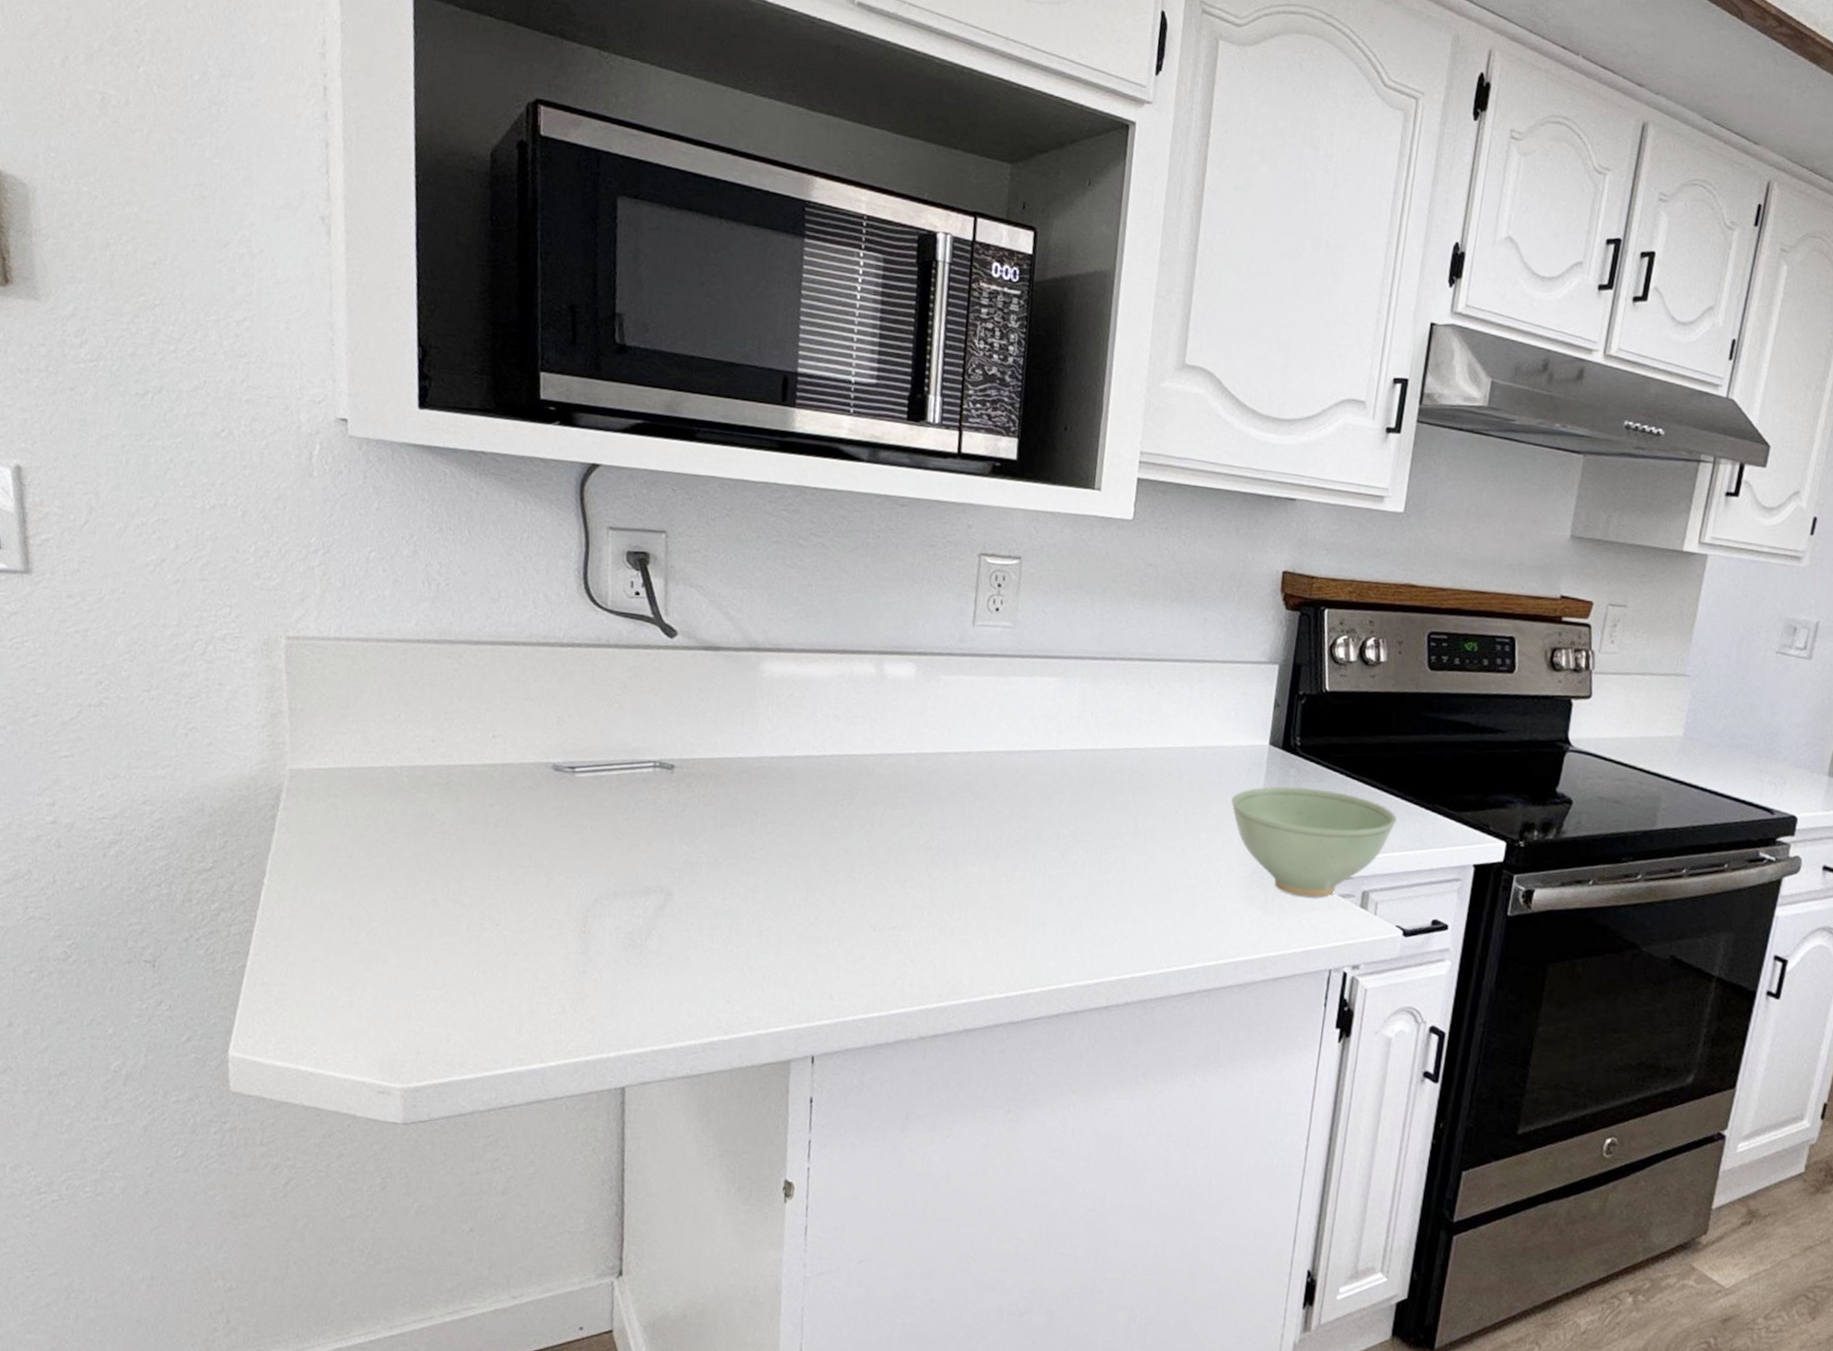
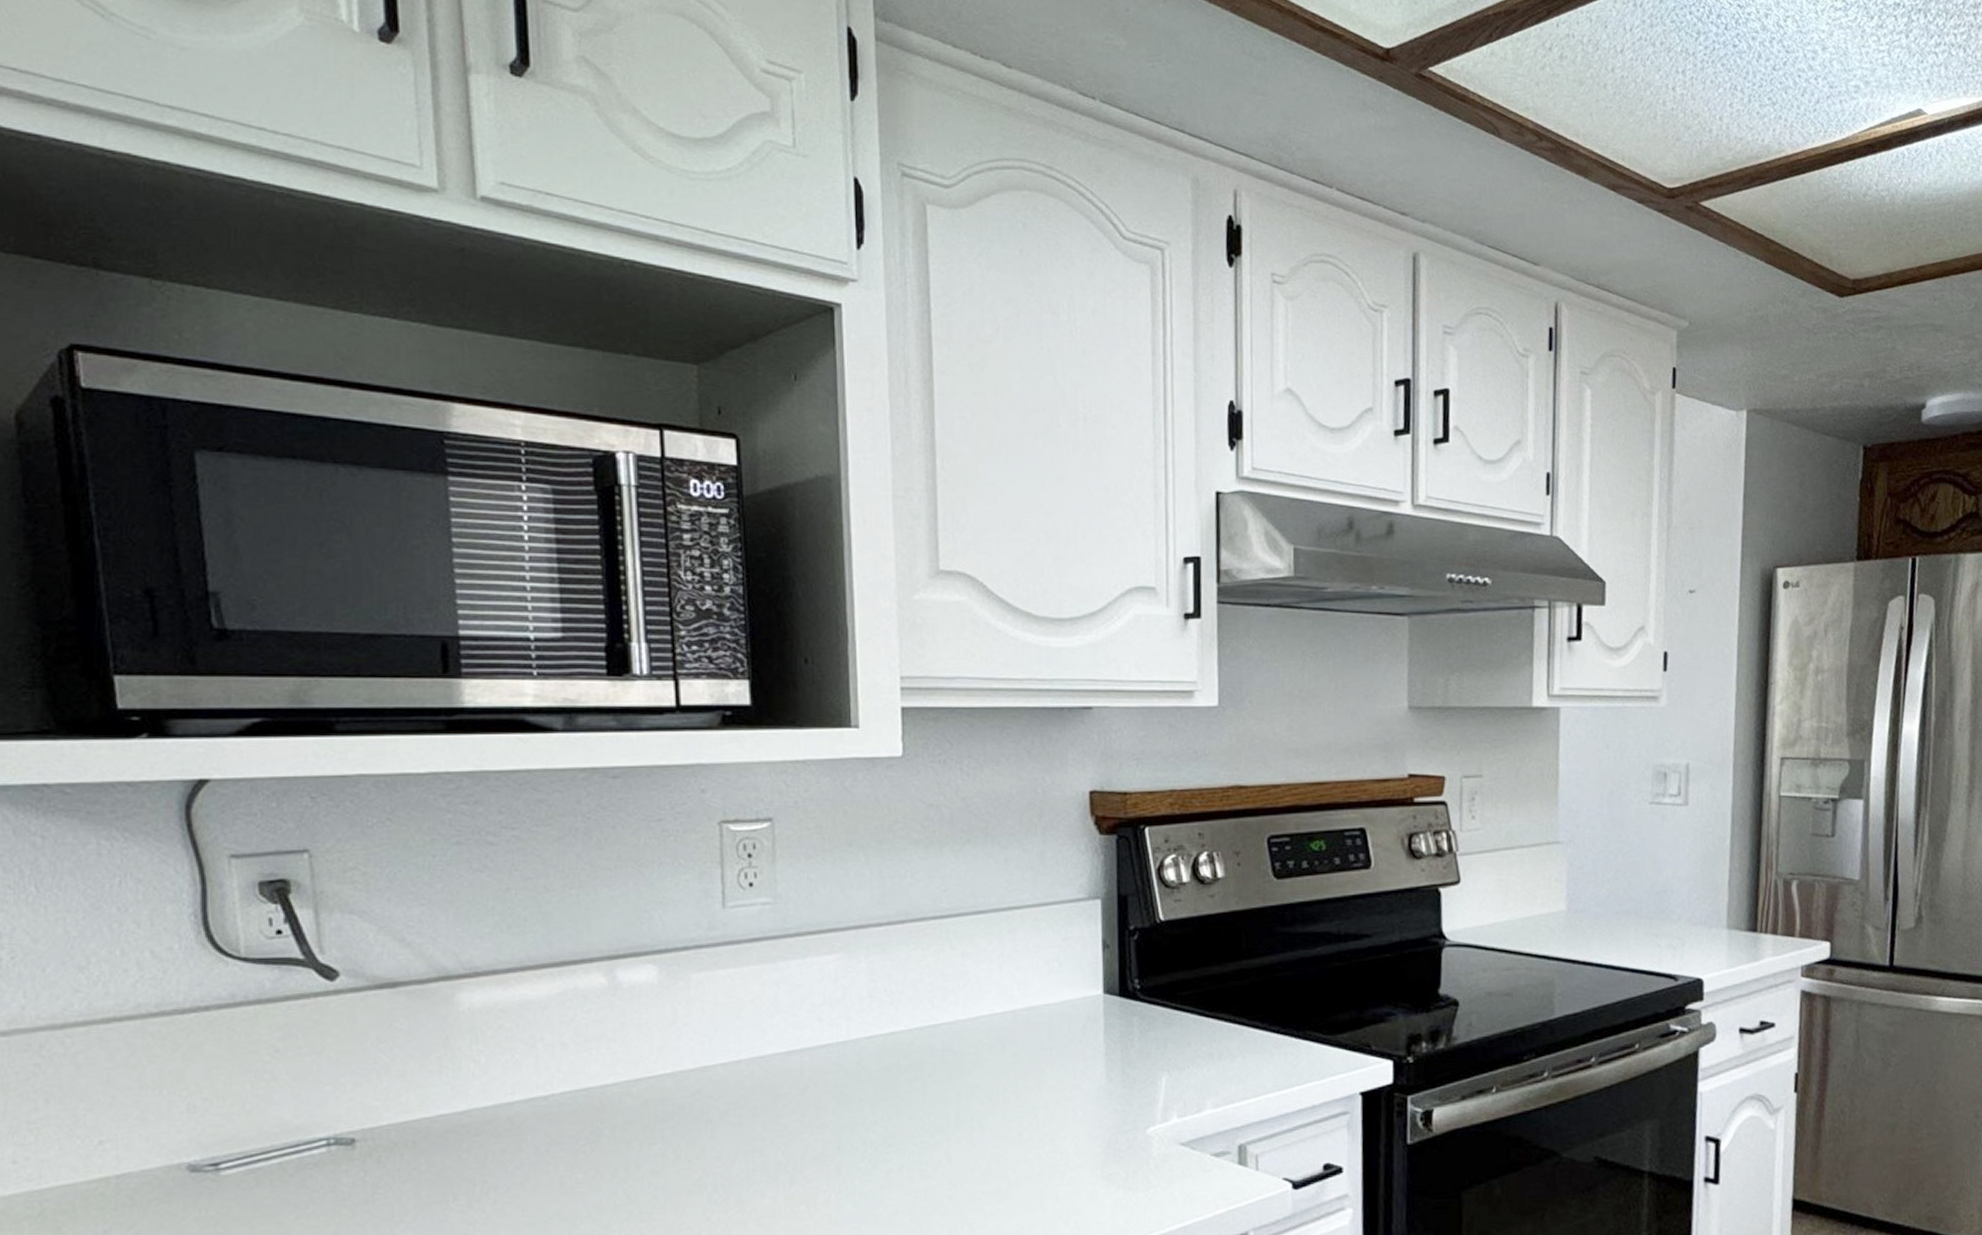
bowl: present [1231,786,1397,898] -> none [1068,1035,1265,1164]

